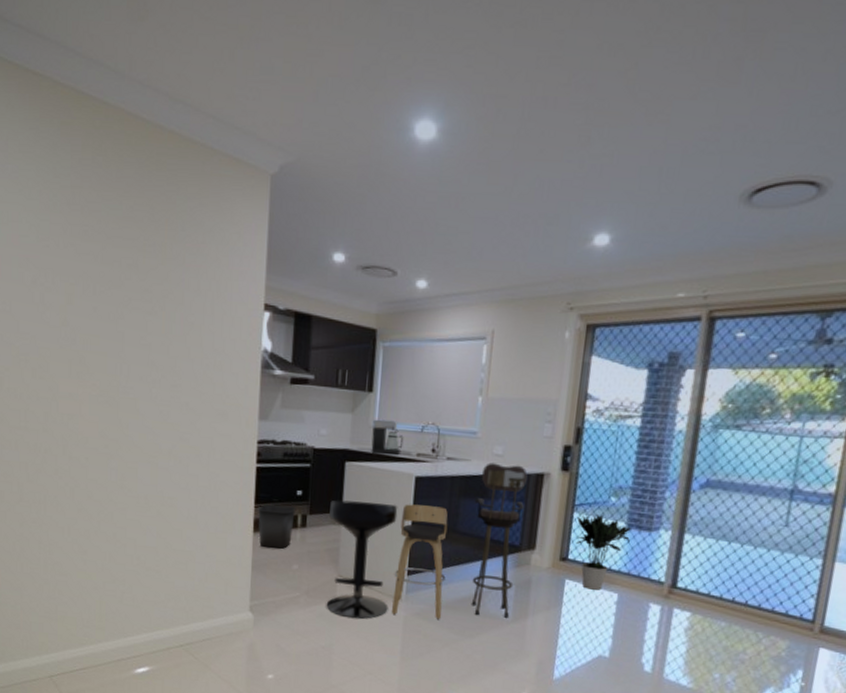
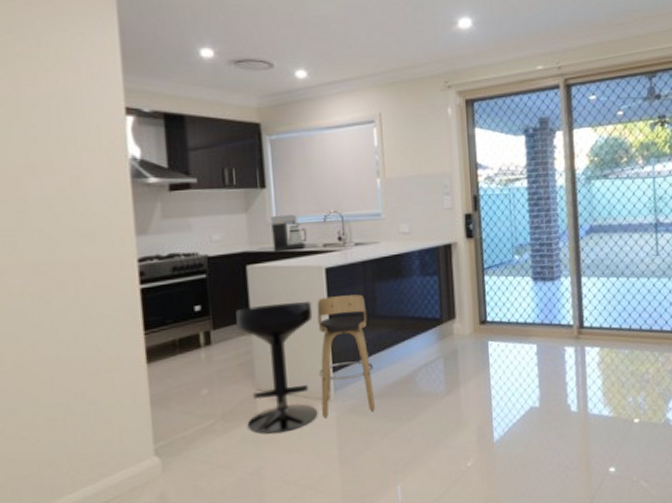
waste bin: present [257,504,297,549] -> none [148,324,197,378]
bar stool: present [471,462,528,618] -> none [389,239,442,396]
potted plant: present [576,513,631,590] -> none [488,272,537,346]

